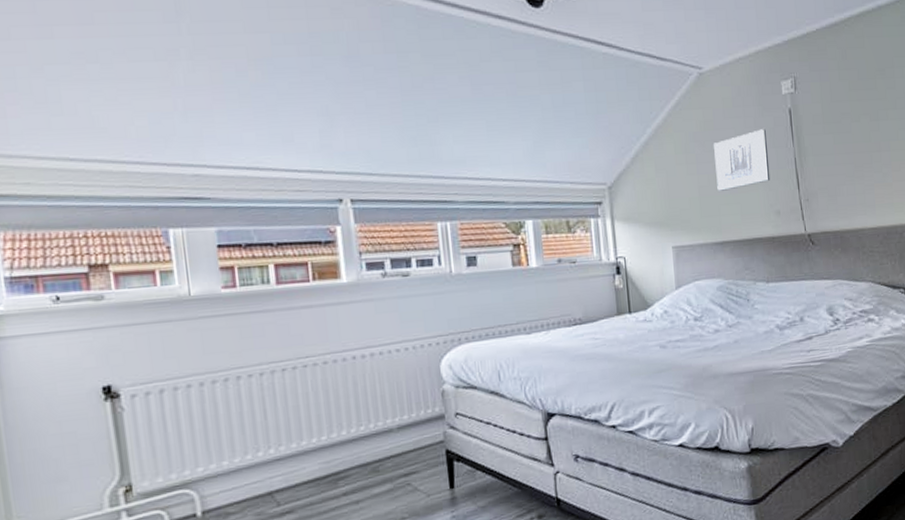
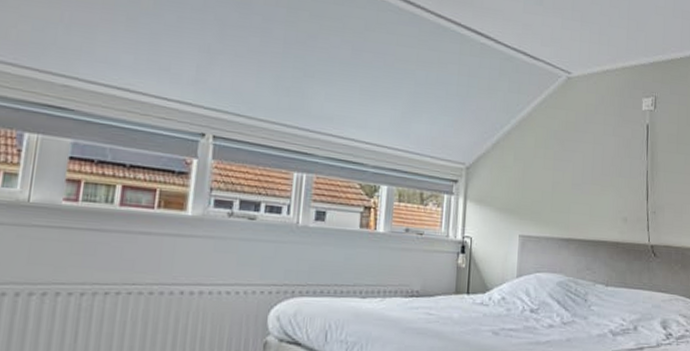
wall art: present [714,129,771,191] -> none [570,138,623,190]

